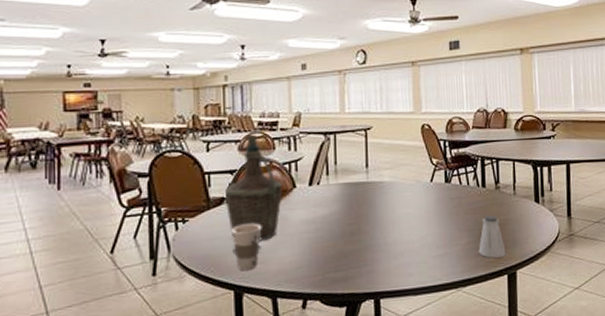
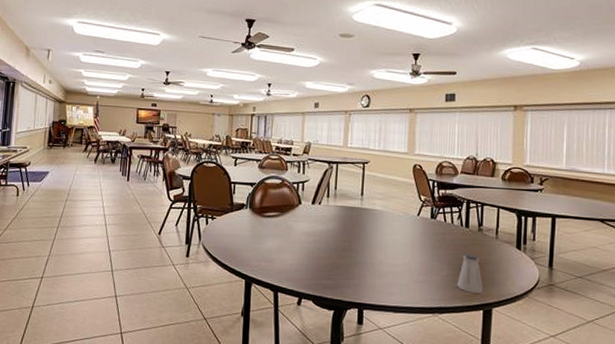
bottle: present [224,134,282,241] -> none [244,156,290,244]
cup: present [231,223,262,271] -> none [246,228,272,266]

